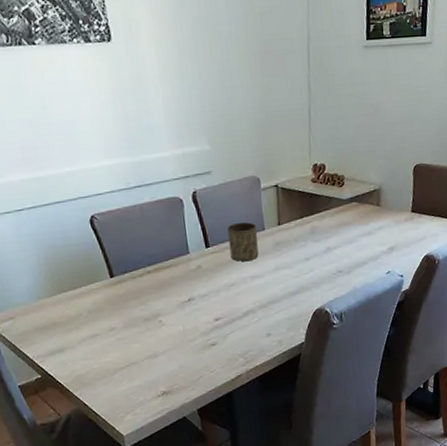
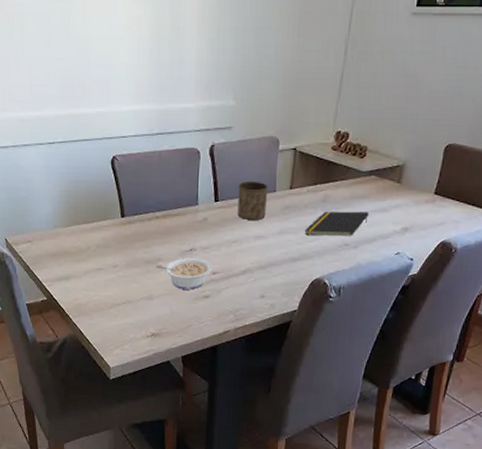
legume: none [155,306,214,342] -> present [156,257,212,290]
notepad: none [299,237,356,267] -> present [305,211,369,236]

